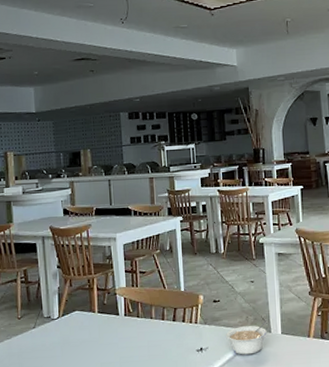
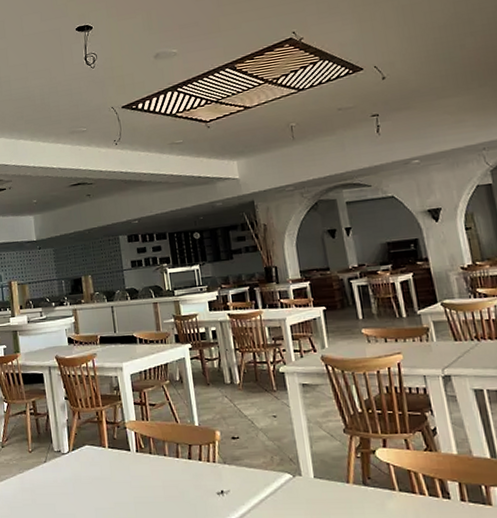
legume: present [226,320,267,355] -> none [249,461,297,501]

